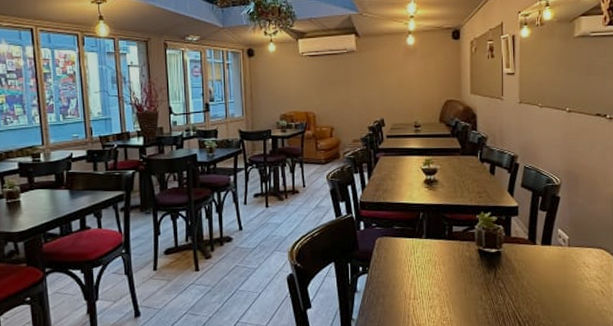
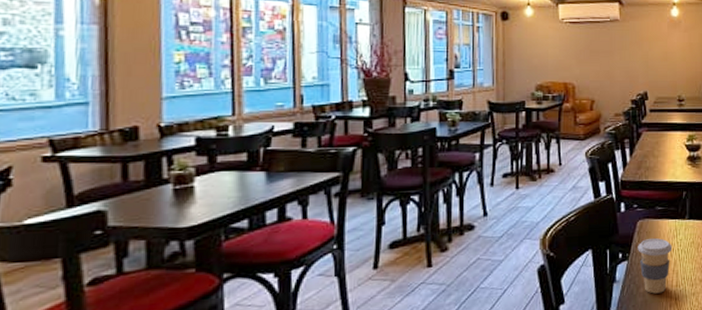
coffee cup: none [377,255,410,305] -> present [638,238,673,294]

